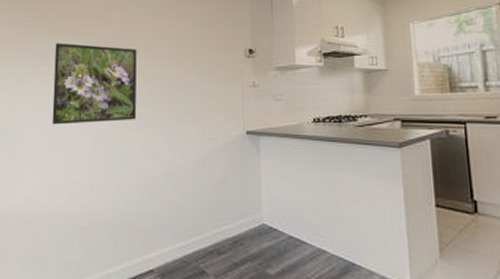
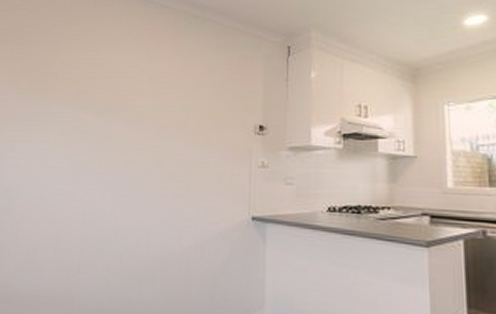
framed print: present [52,43,137,125] -> none [41,108,137,197]

